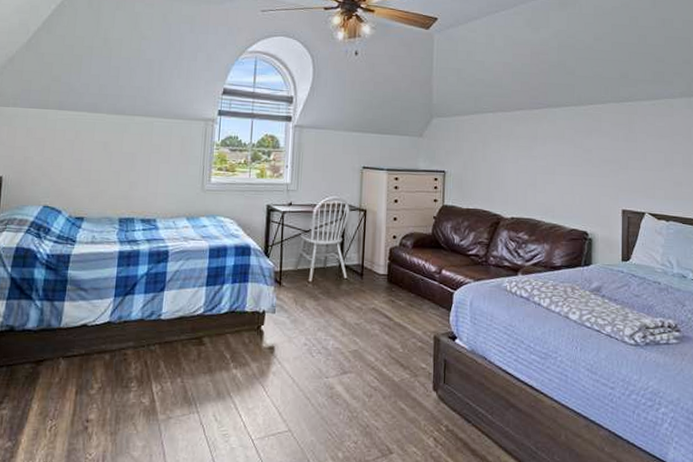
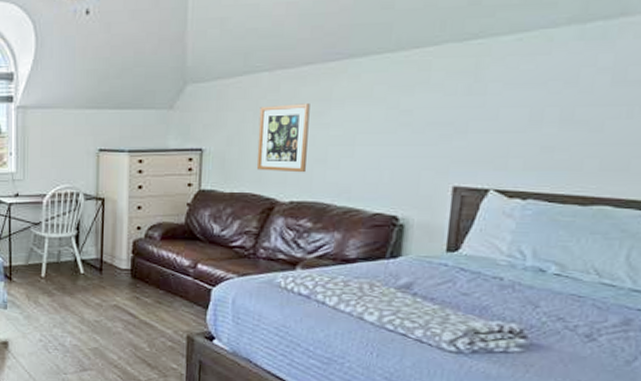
wall art: none [486,139,523,195] -> present [256,103,310,173]

